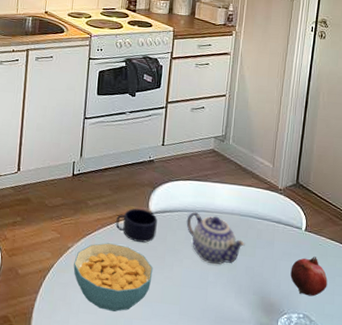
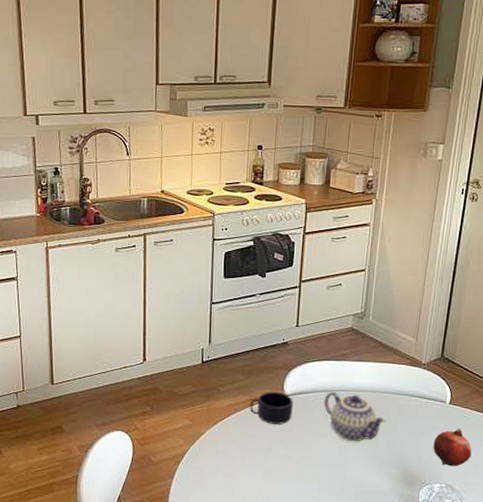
cereal bowl: present [73,243,153,312] -> none [208,427,290,491]

